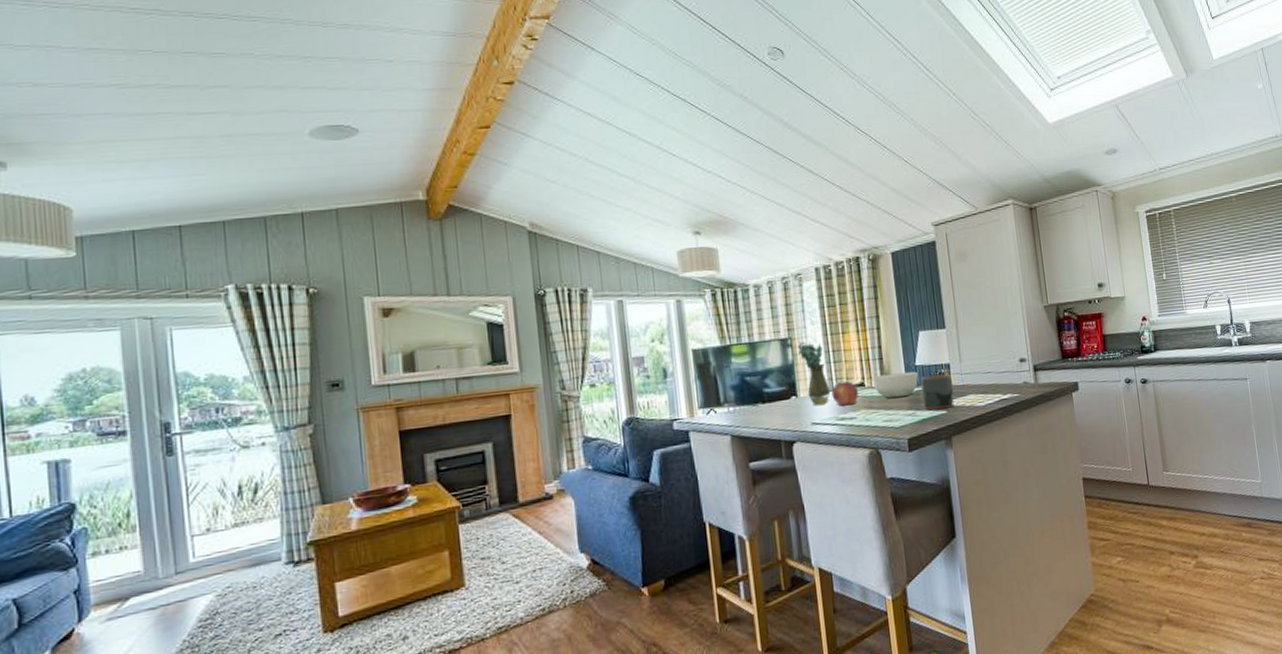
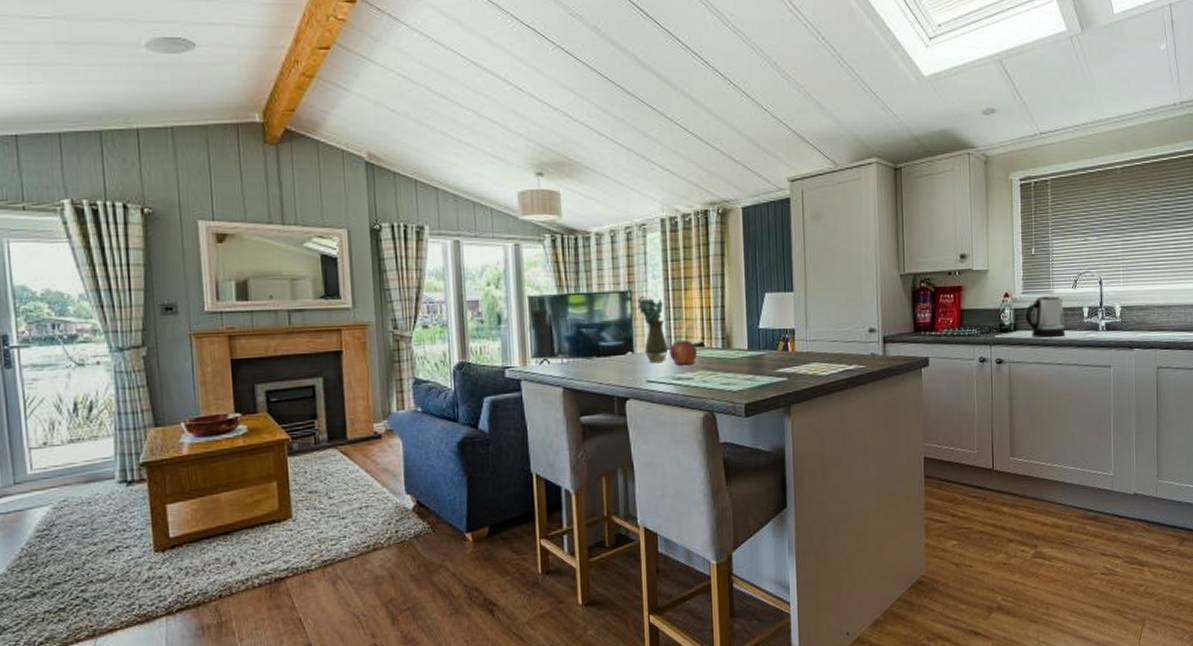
bowl: present [873,371,919,400] -> none [713,334,761,363]
mug: present [920,374,954,410] -> none [763,340,797,376]
kettle: none [1163,316,1203,357] -> present [1025,296,1066,338]

